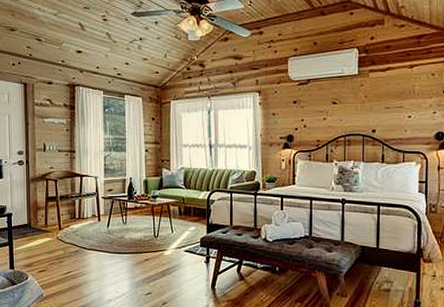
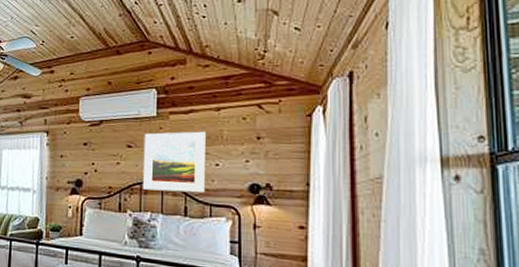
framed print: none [346,87,401,142] -> present [142,131,206,193]

